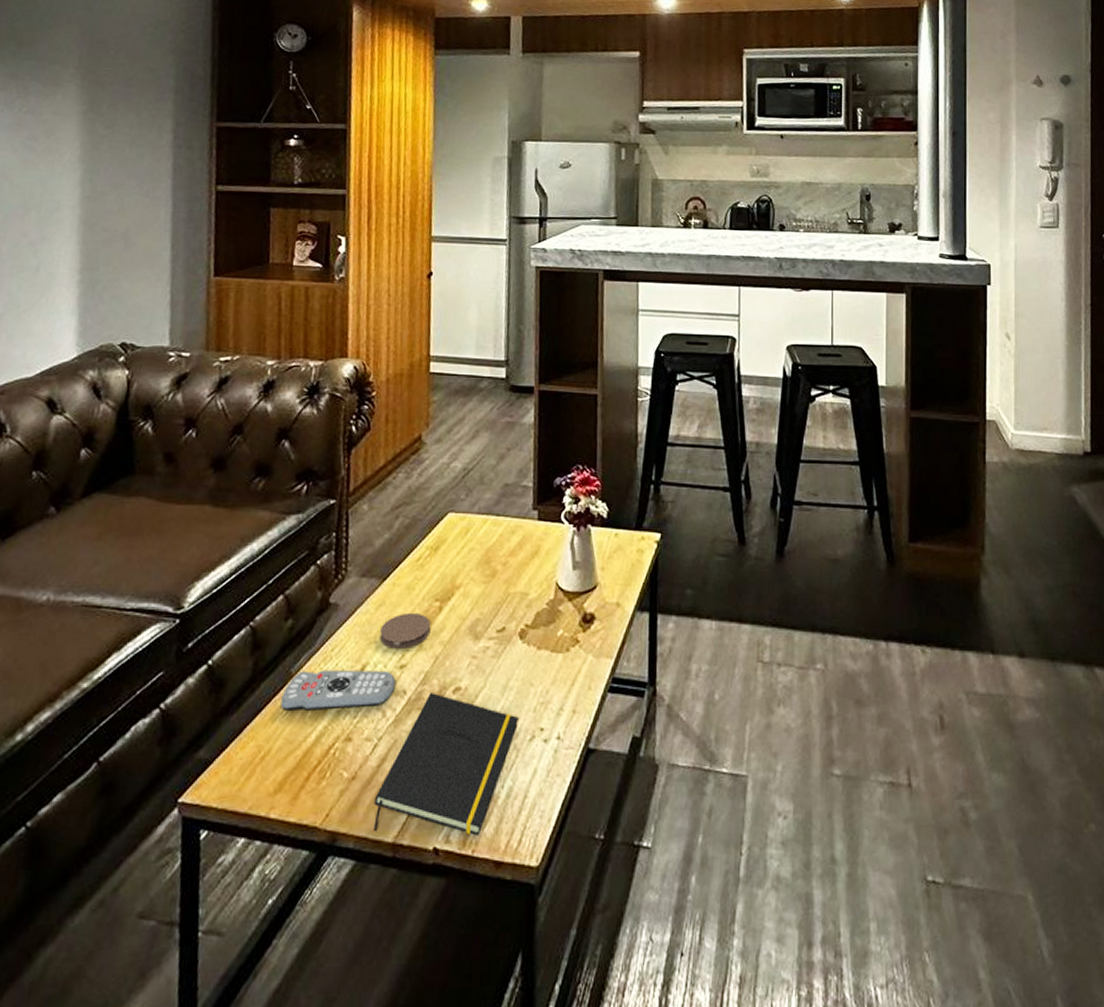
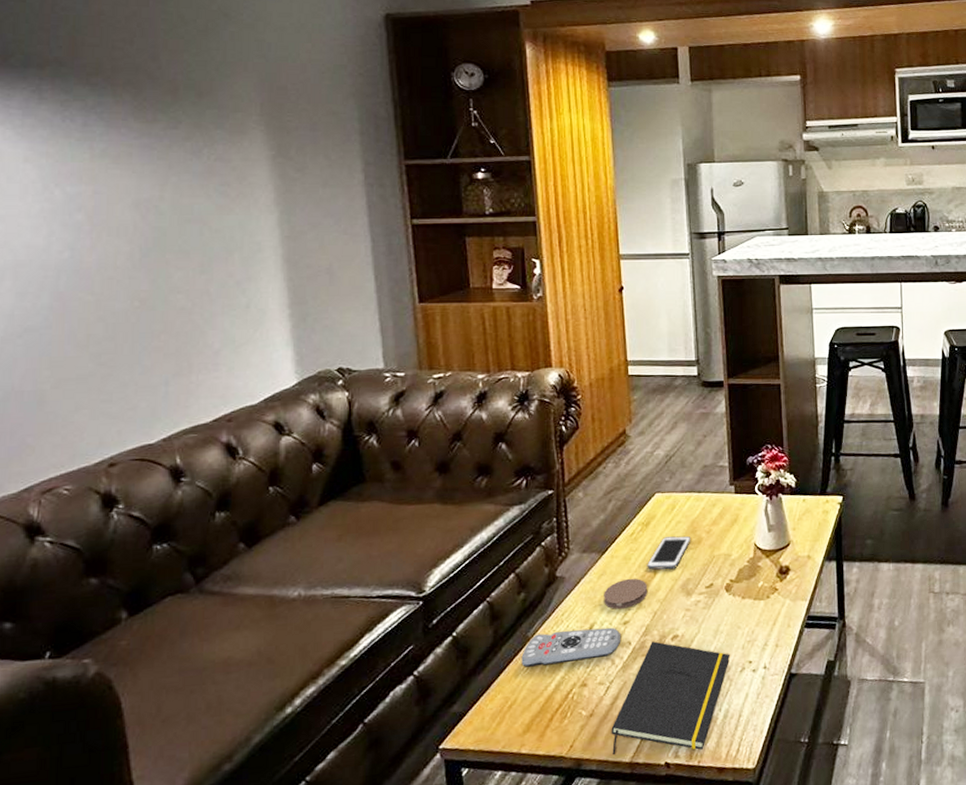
cell phone: none [432,566,485,606] -> present [647,536,691,570]

